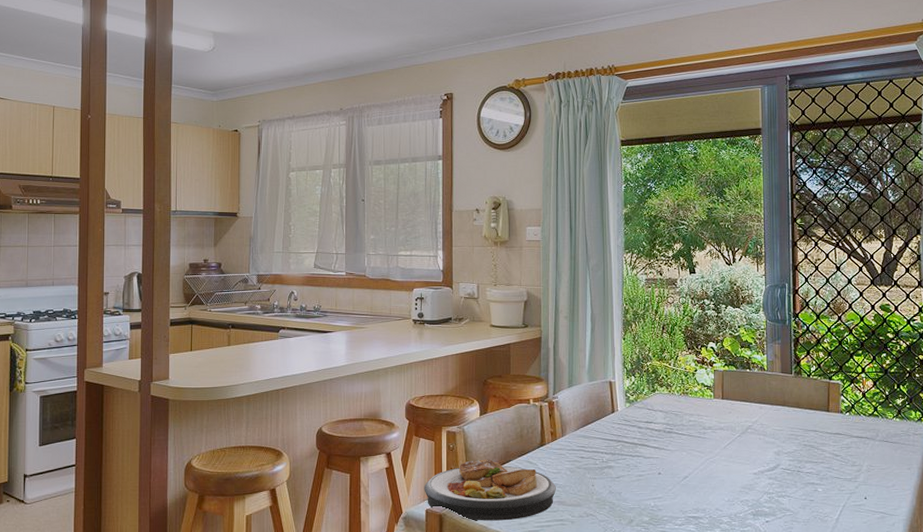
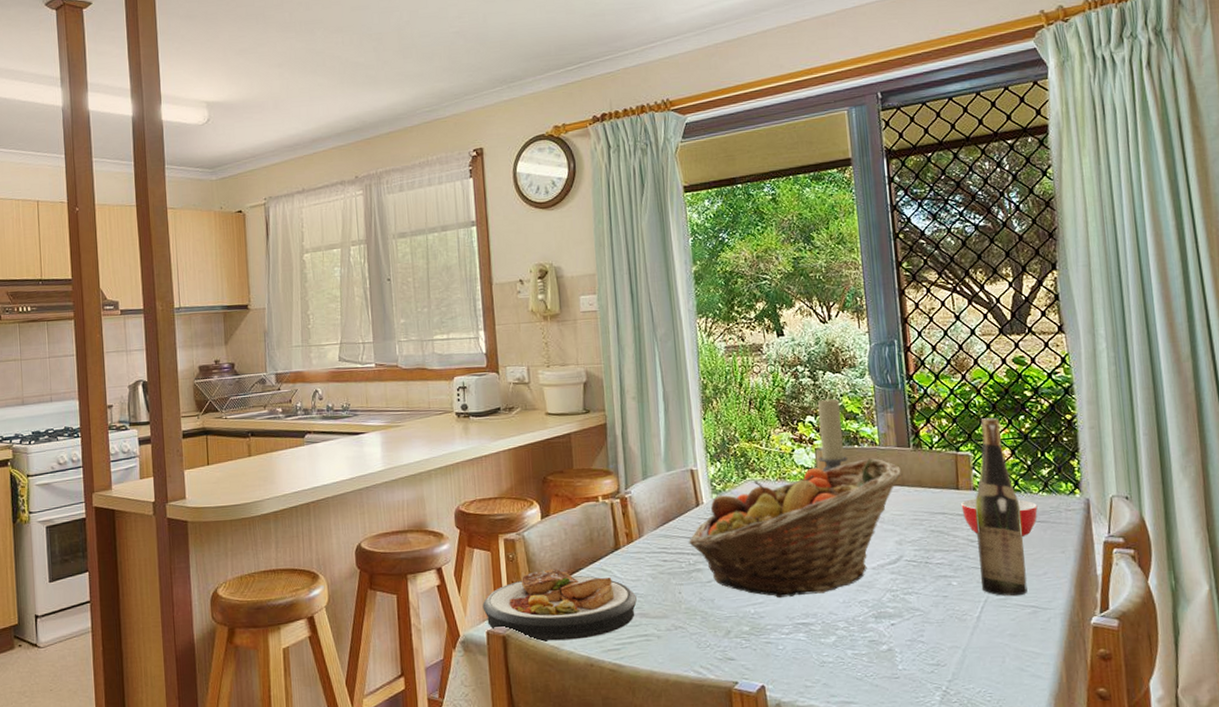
fruit basket: none [603,381,784,495] -> present [689,458,902,599]
candle holder: none [716,328,741,390] -> present [817,398,848,472]
bowl: none [830,420,891,454] -> present [961,498,1038,536]
wine bottle: none [841,354,878,503] -> present [974,418,1028,597]

